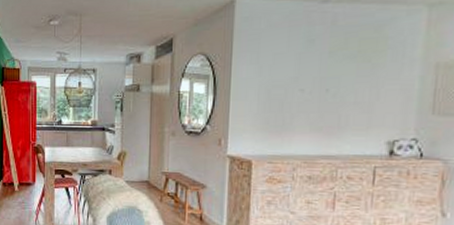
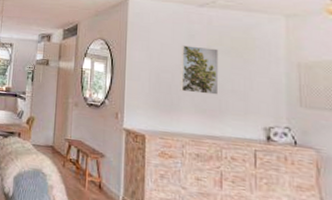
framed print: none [294,53,343,109] -> present [180,45,219,95]

